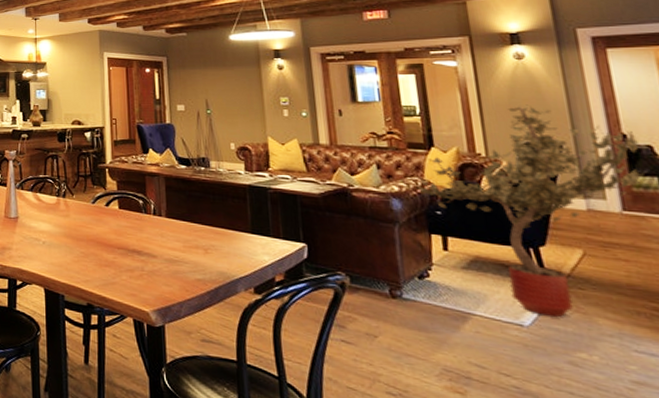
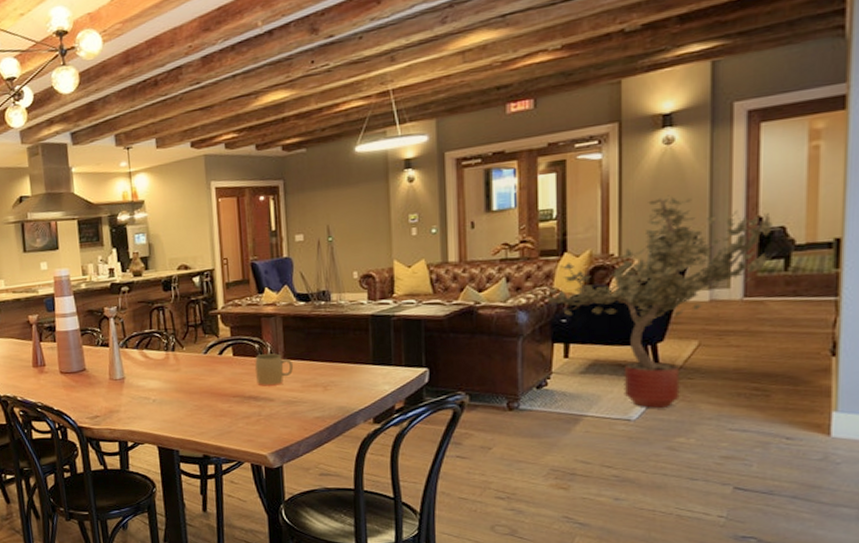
mug: none [138,210,176,243] -> present [254,353,294,386]

